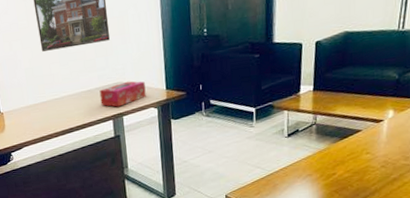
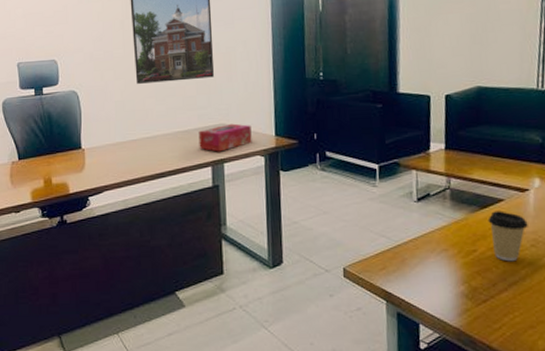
coffee cup: none [346,139,380,181] -> present [487,211,528,262]

